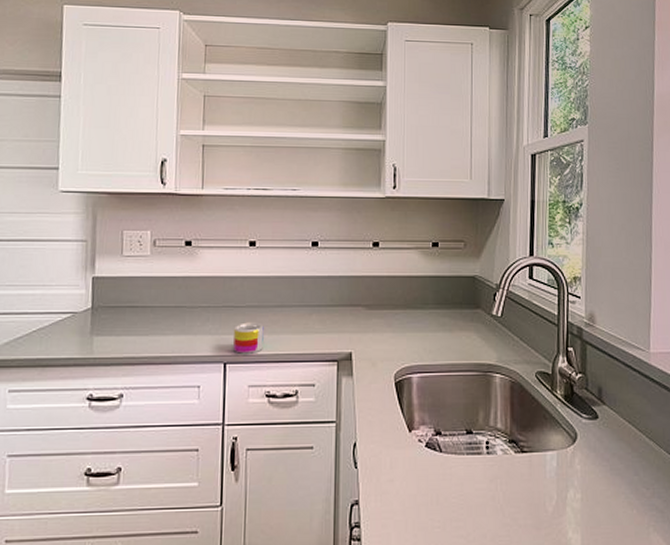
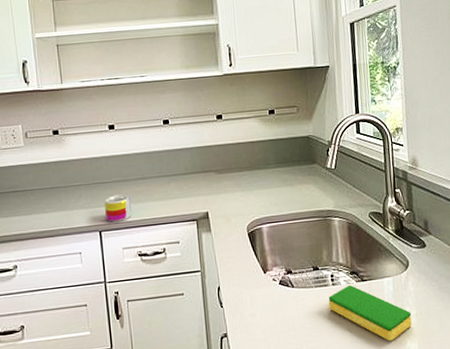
dish sponge: none [480,456,576,528] -> present [328,285,412,341]

